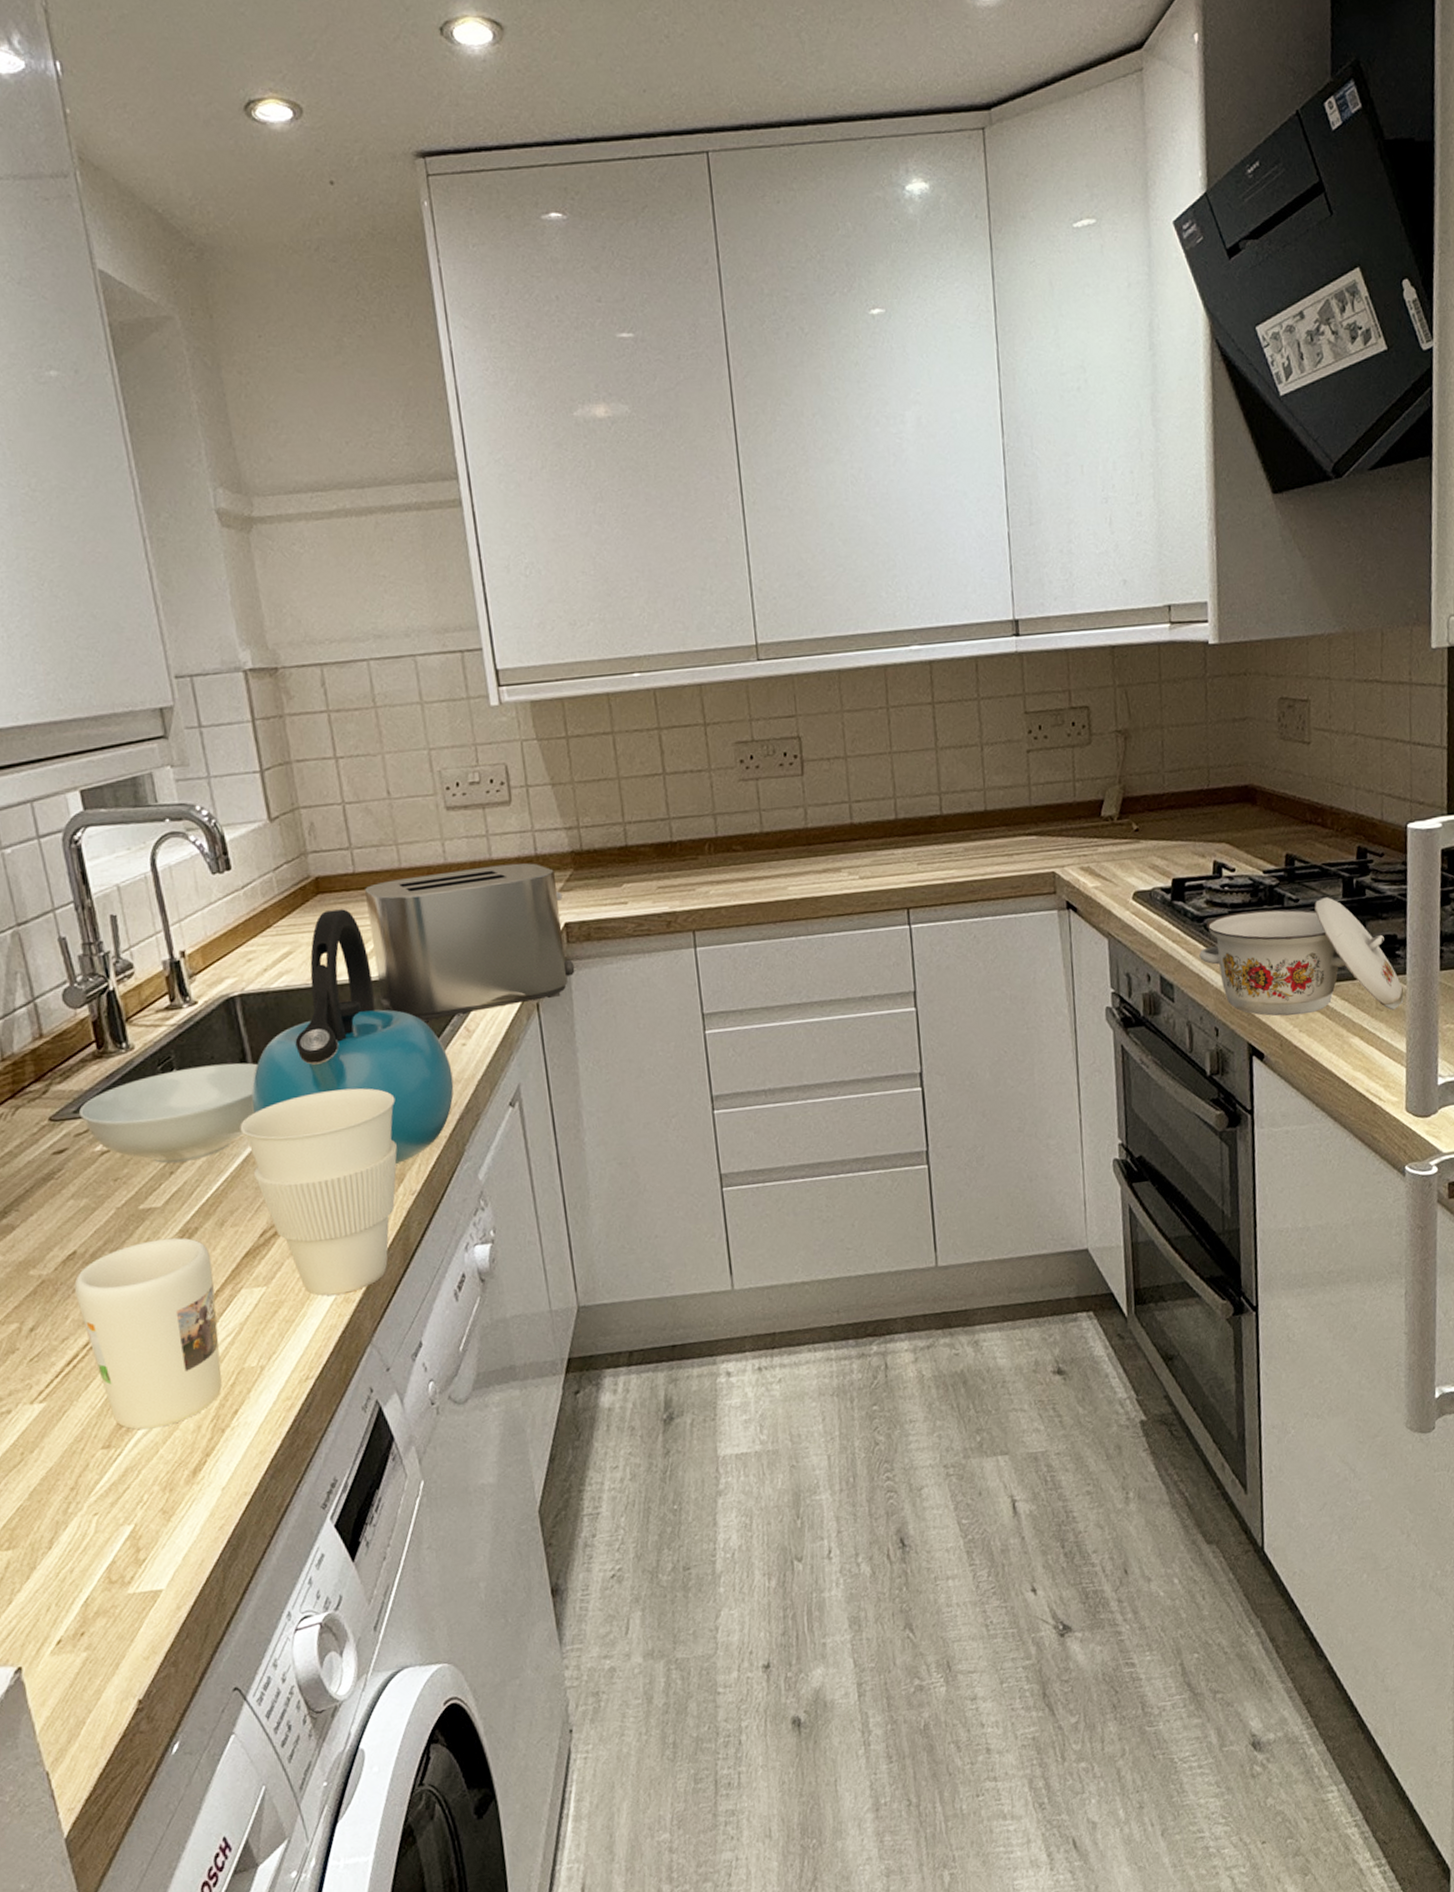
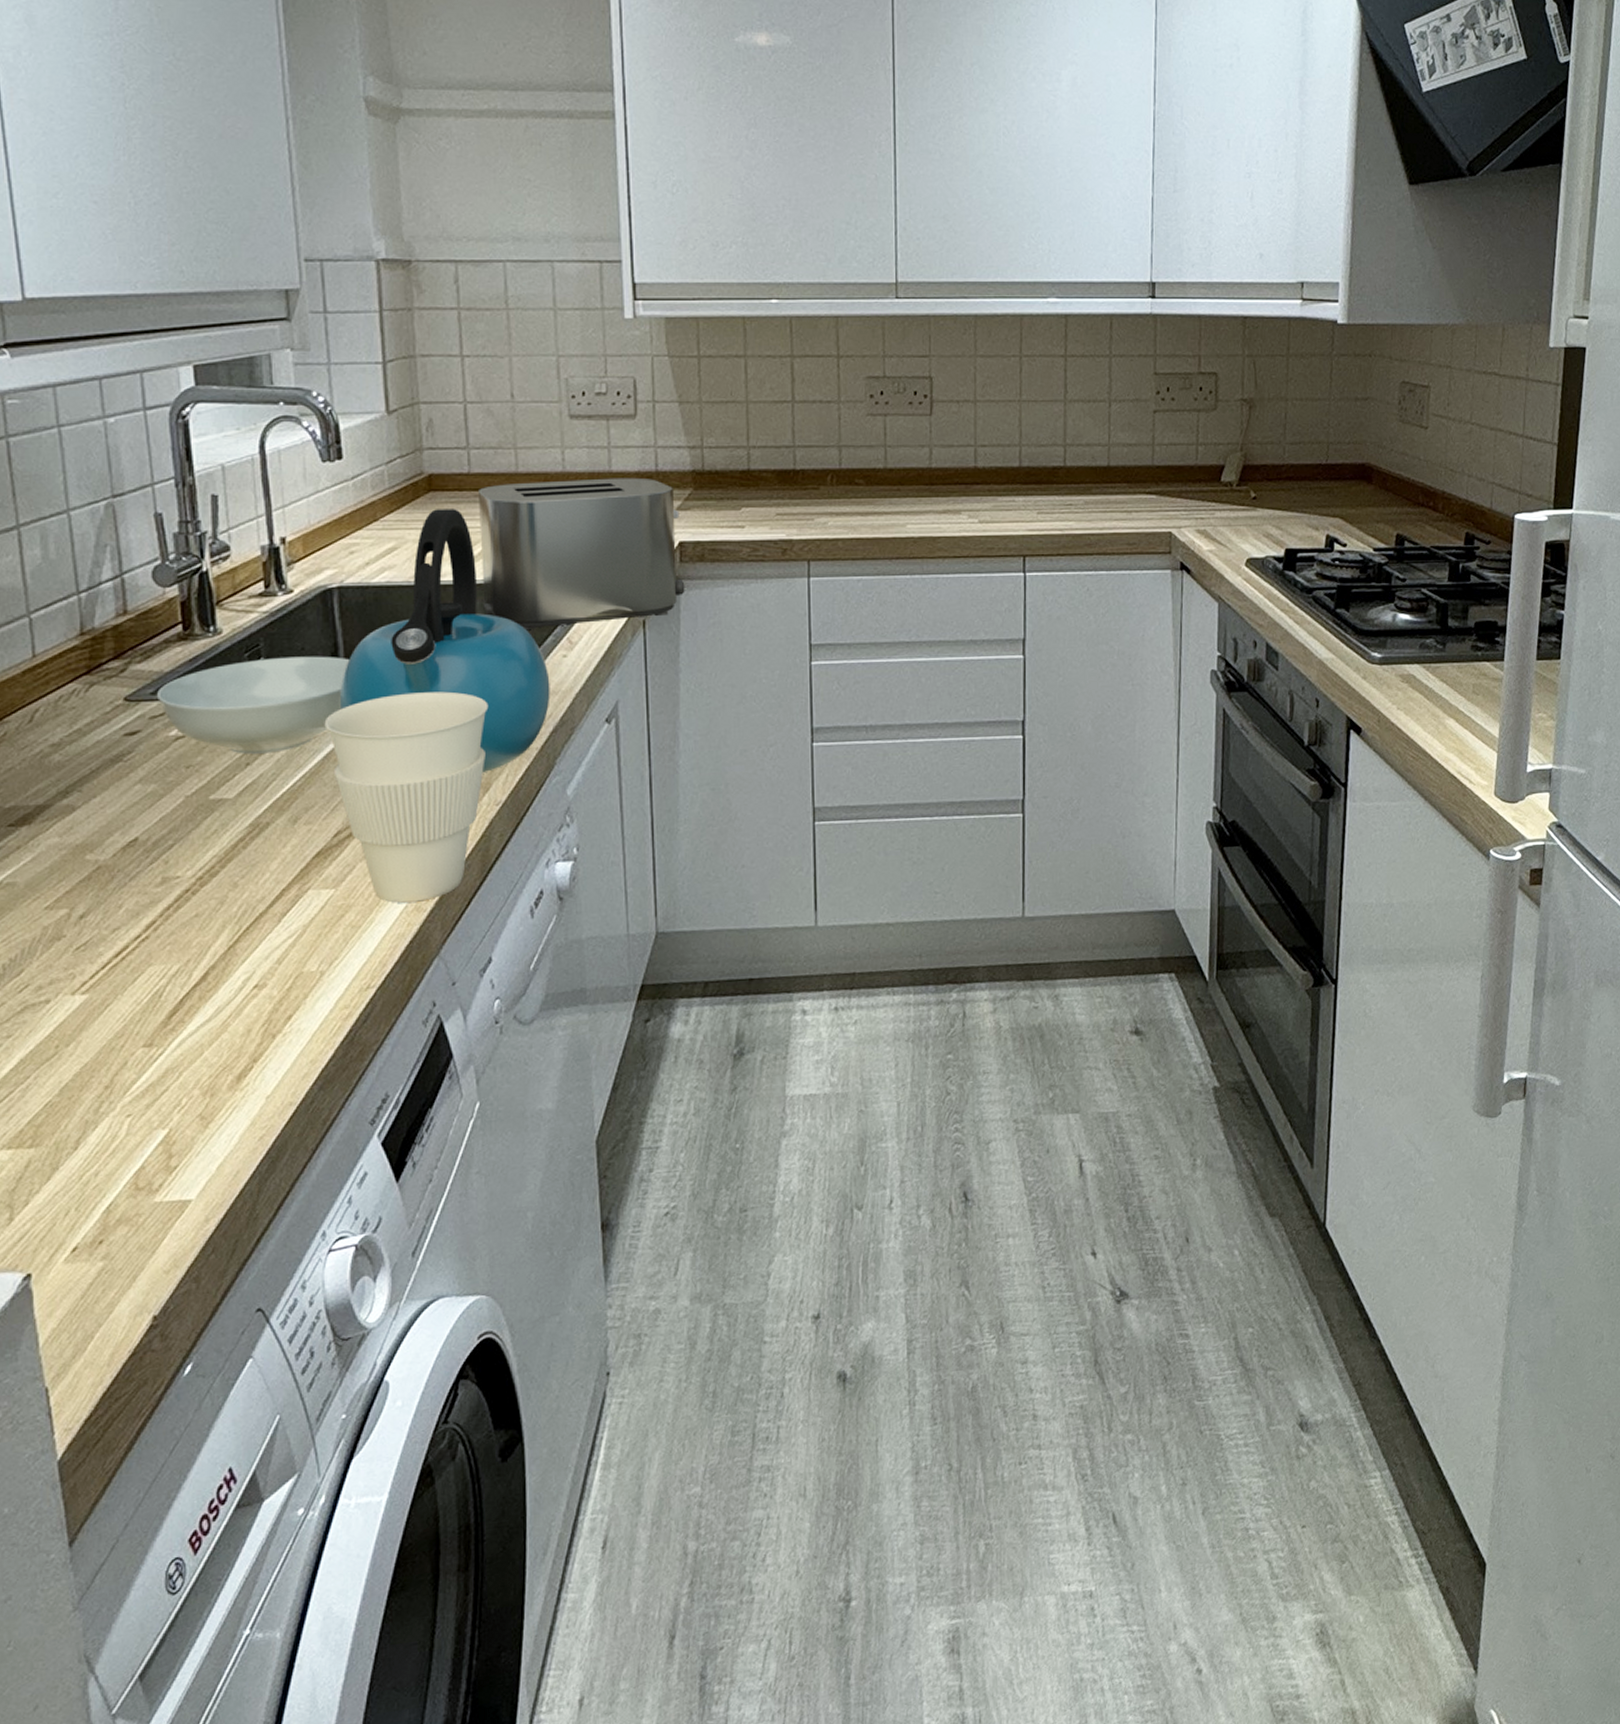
mug: present [74,1237,222,1430] -> none [132,831,281,1030]
cooking pot: present [1199,897,1404,1017] -> none [1306,579,1500,695]

